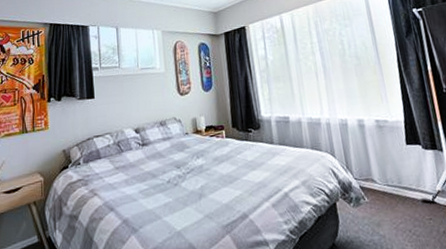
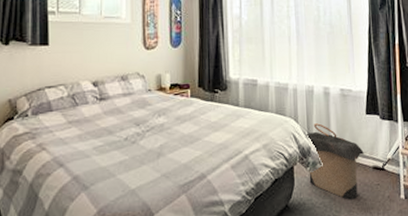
laundry hamper: none [344,157,411,237] -> present [305,123,365,200]

